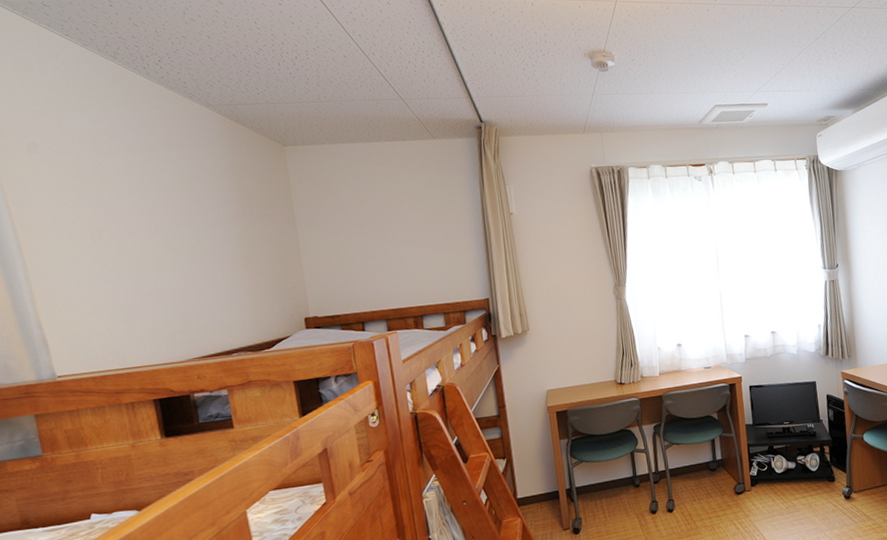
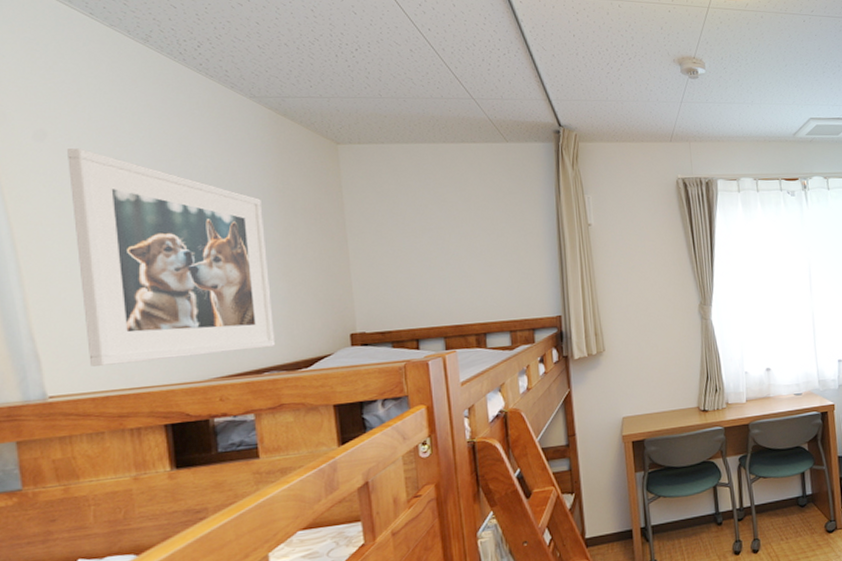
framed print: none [56,158,242,350] -> present [68,148,276,367]

